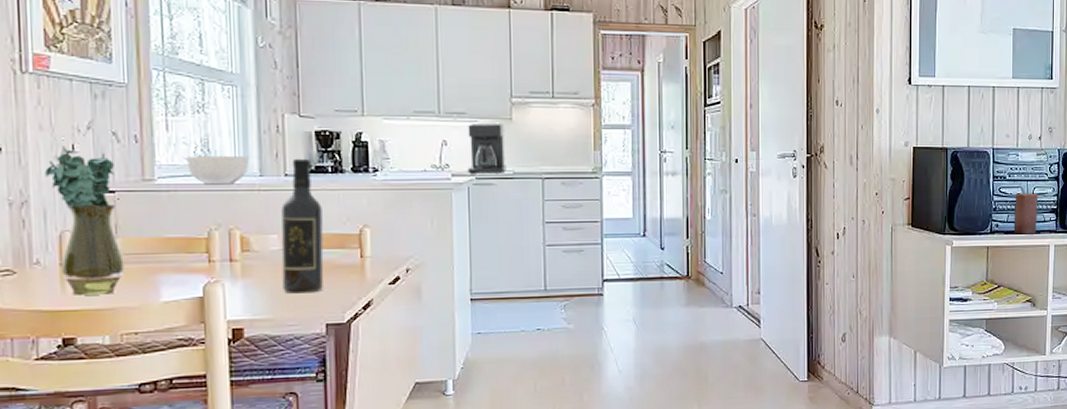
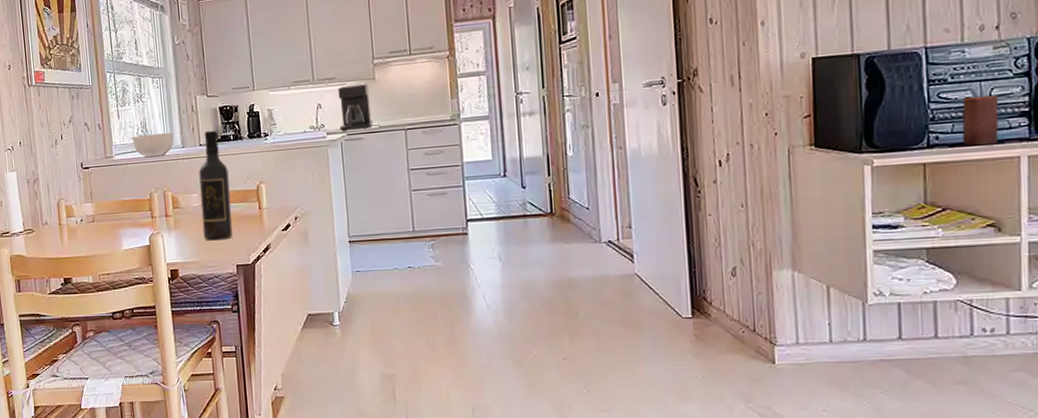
vase: present [45,146,124,295] -> none [46,137,98,246]

